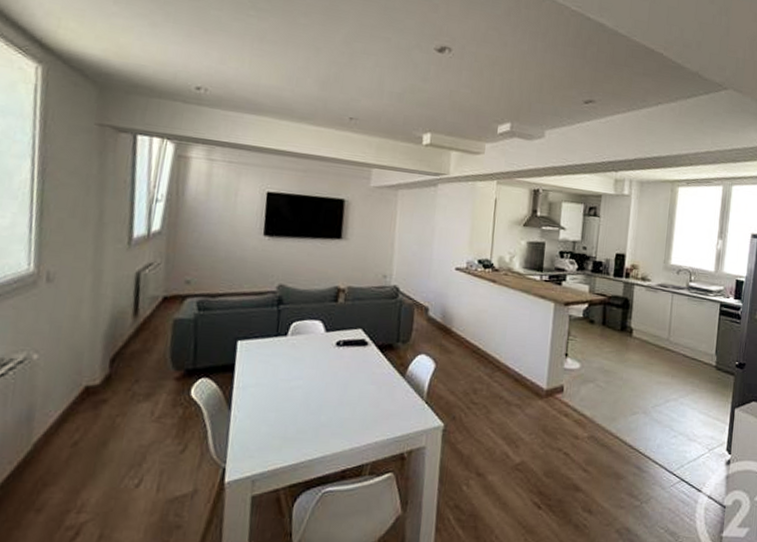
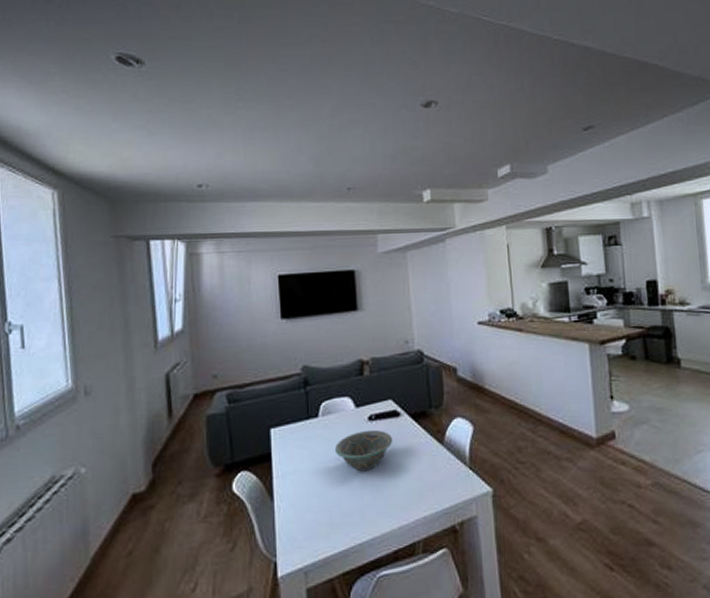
decorative bowl: none [298,355,358,393] -> present [334,430,393,472]

